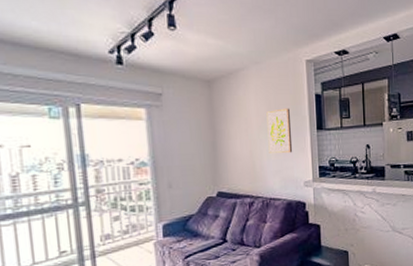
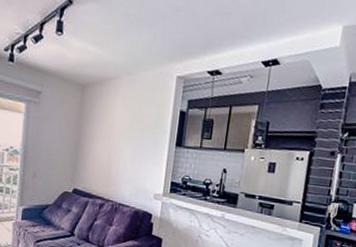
wall art: present [266,108,293,154] -> none [126,120,152,165]

